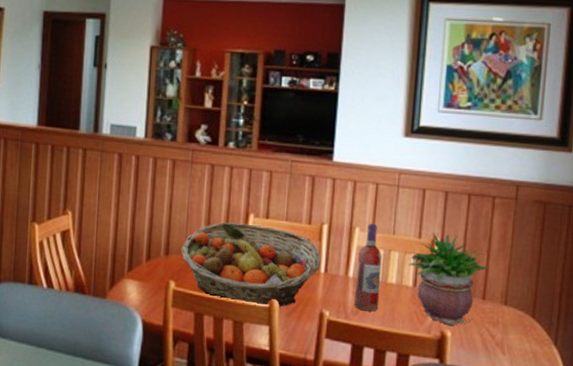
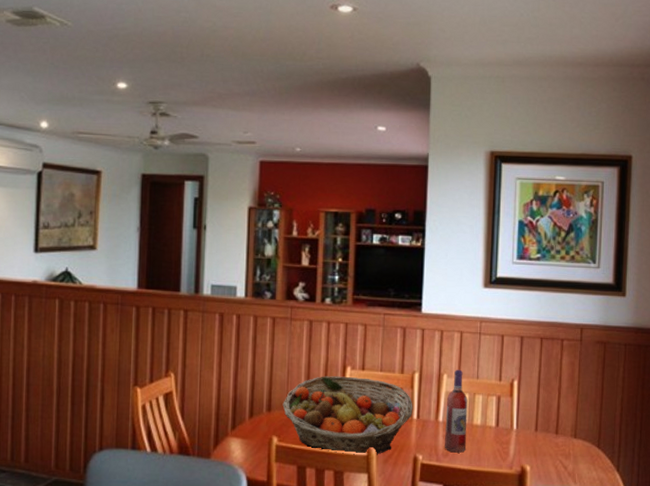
potted plant: present [409,232,488,326] -> none [491,375,560,461]

